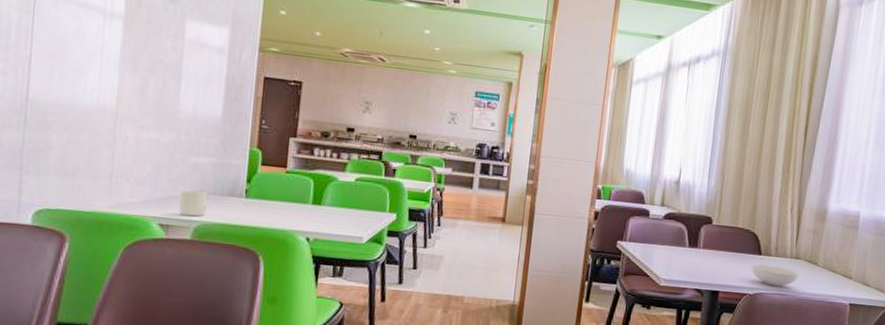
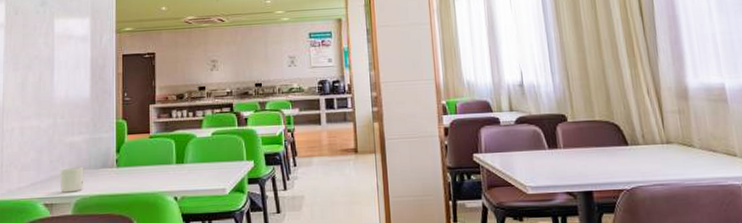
bowl: present [751,263,800,287] -> none [620,154,677,177]

